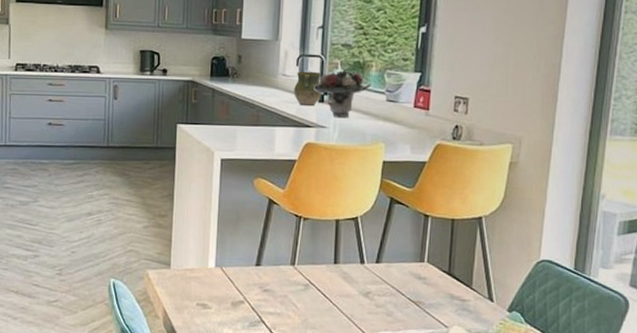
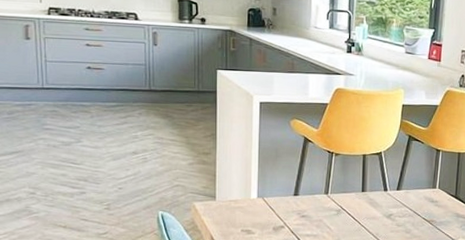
ceramic jug: present [294,71,322,107] -> none [325,24,350,57]
flower arrangement: present [314,68,371,119] -> none [342,23,392,68]

